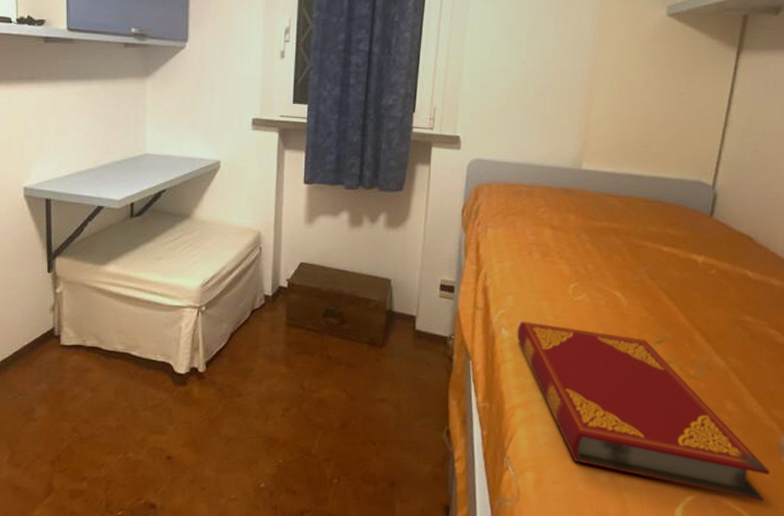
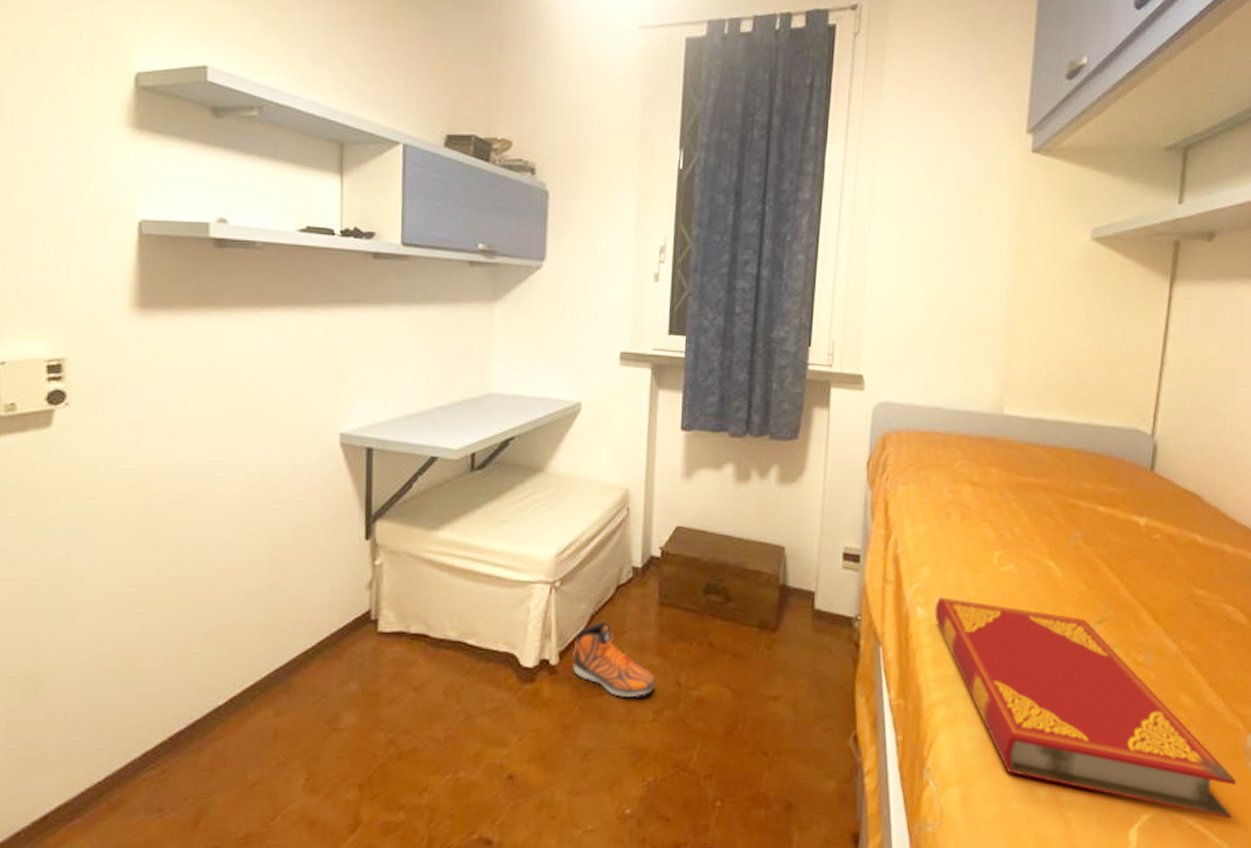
sneaker: none [216,338,284,398] -> present [571,621,656,698]

